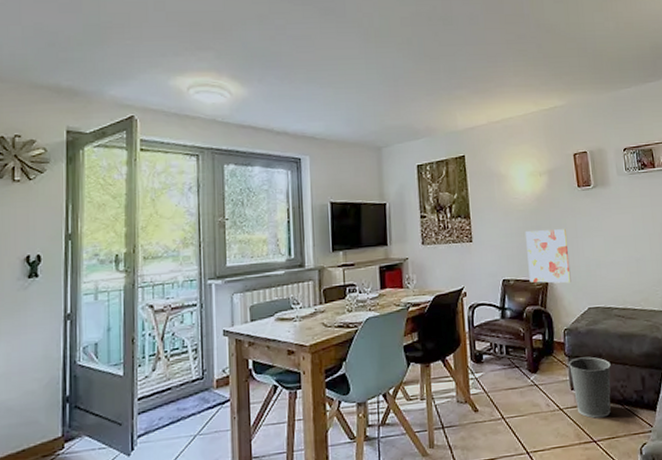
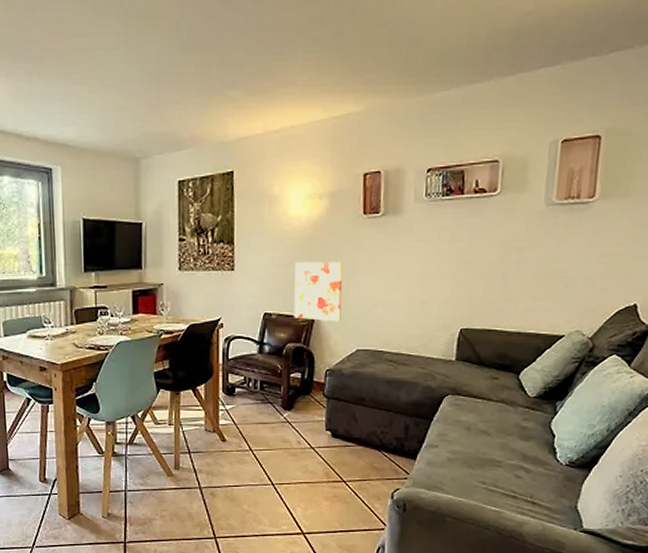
wastebasket: present [569,356,611,419] -> none [327,400,373,460]

